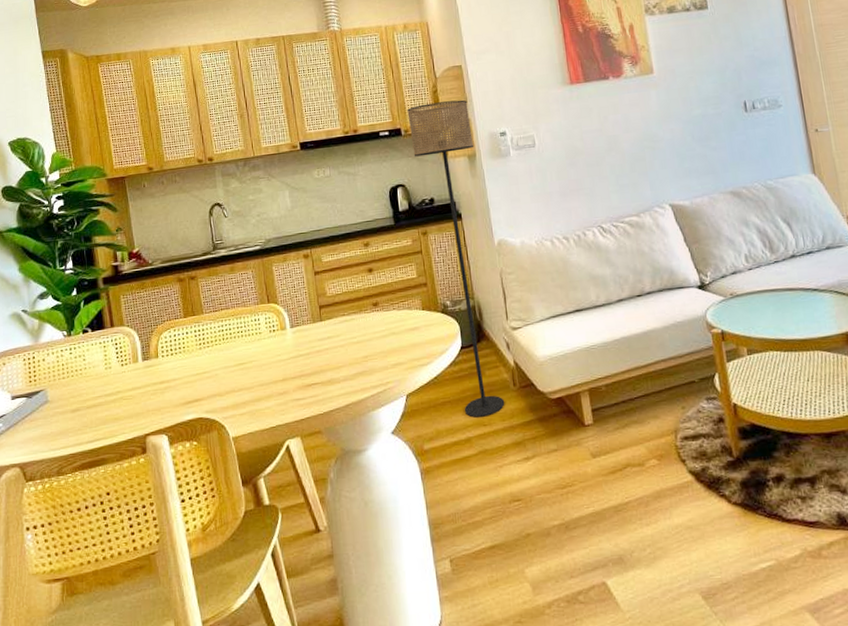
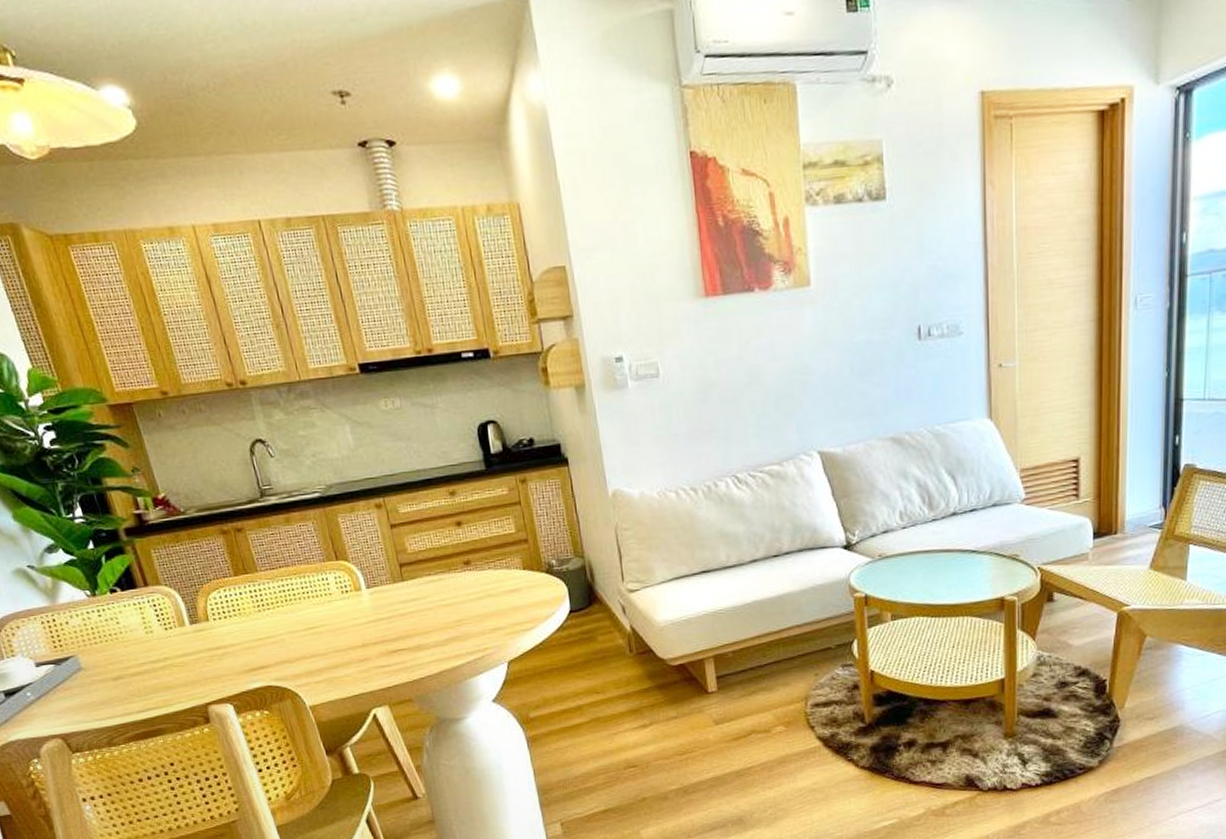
floor lamp: present [407,100,505,418] -> none [496,313,620,685]

